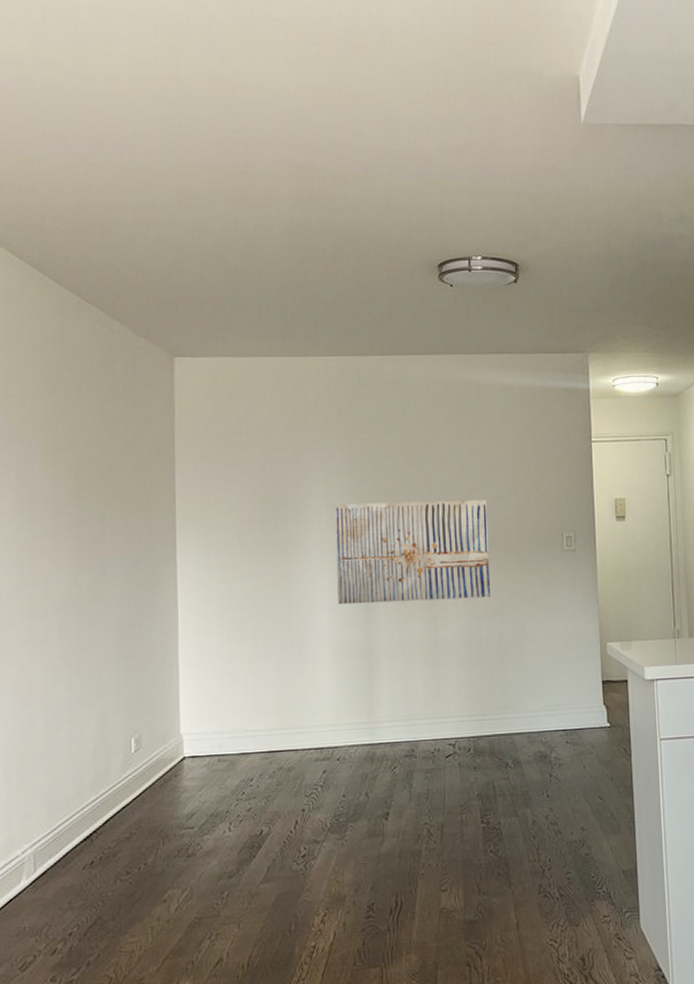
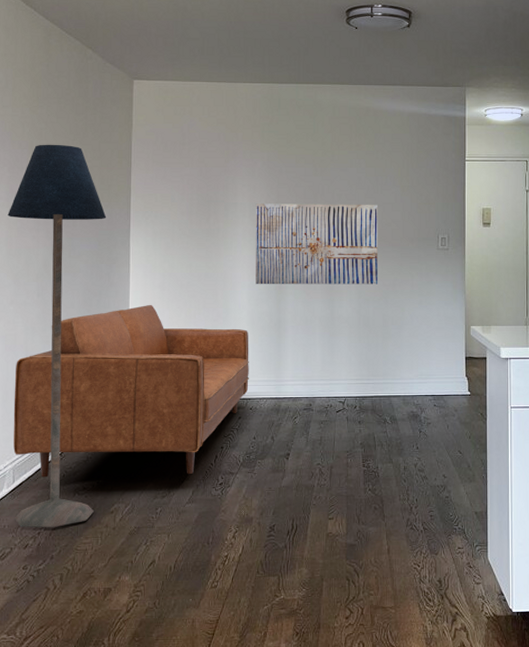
floor lamp: none [17,440,146,928] -> present [7,144,107,528]
sofa: none [32,635,336,863] -> present [13,304,250,478]

